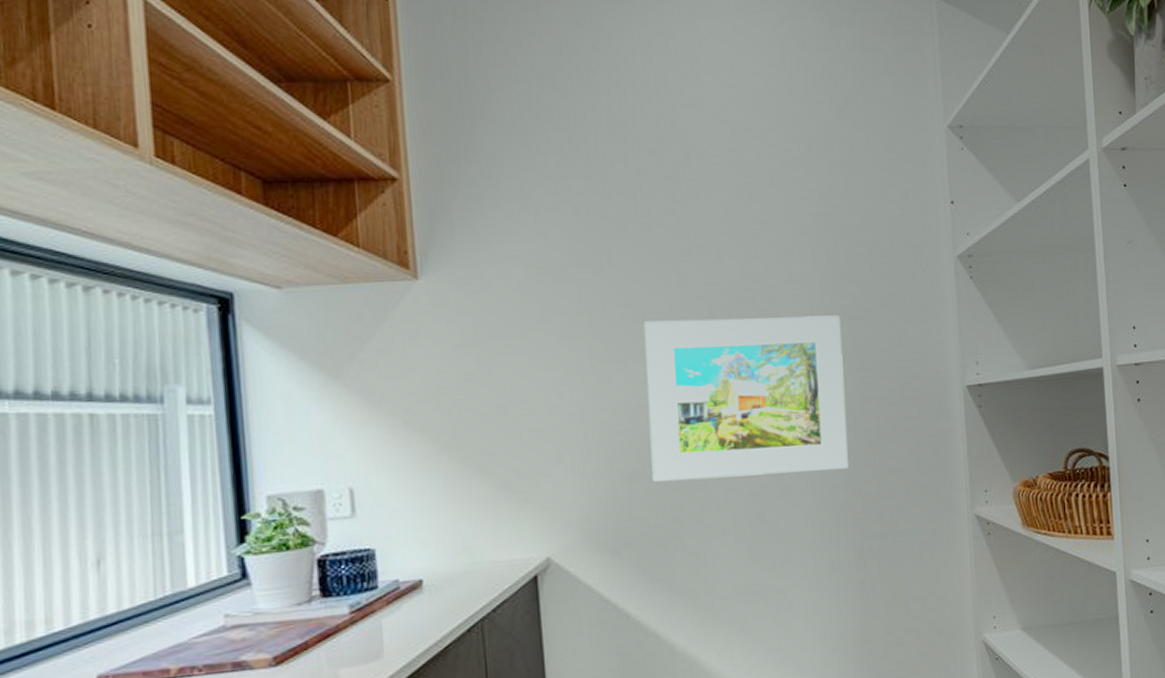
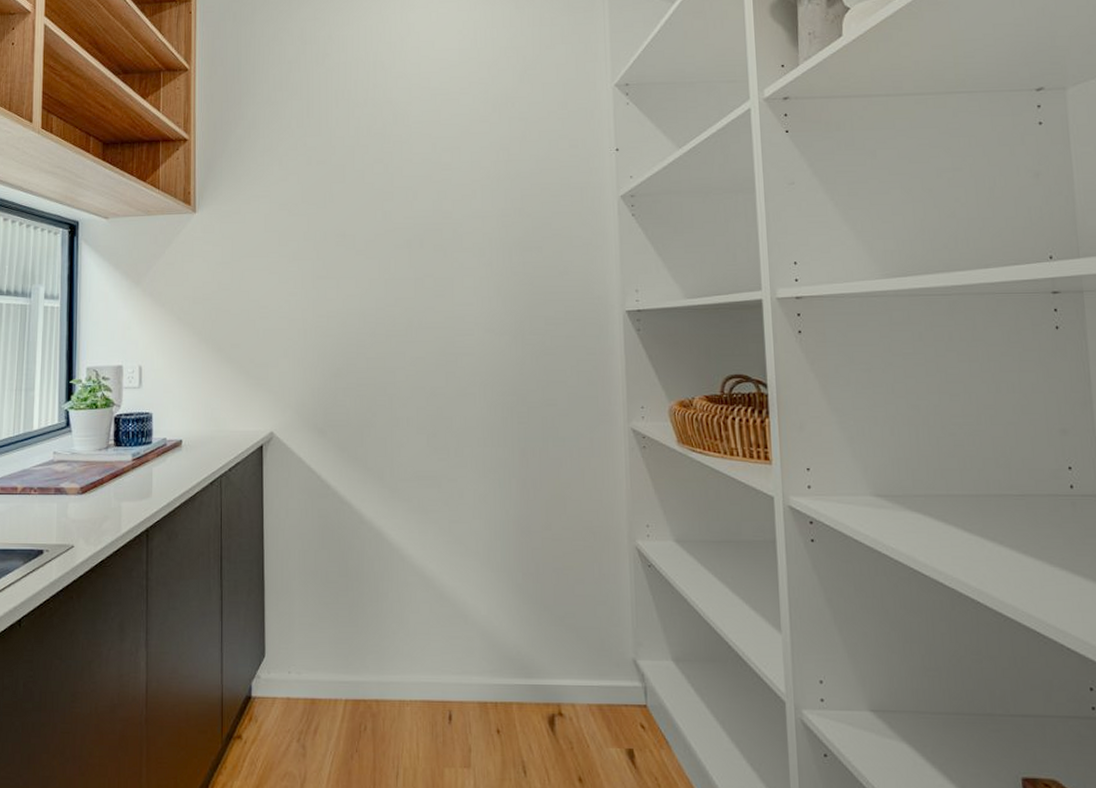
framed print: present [644,315,848,482] -> none [353,246,516,379]

